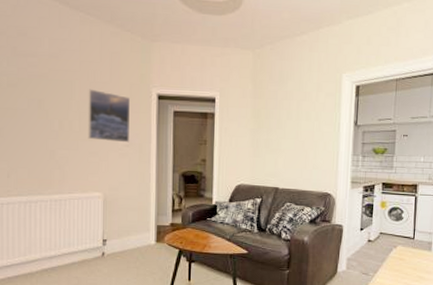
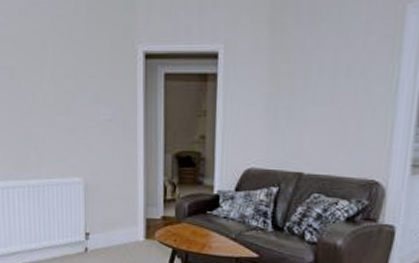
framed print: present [88,89,131,143] -> none [63,50,112,116]

